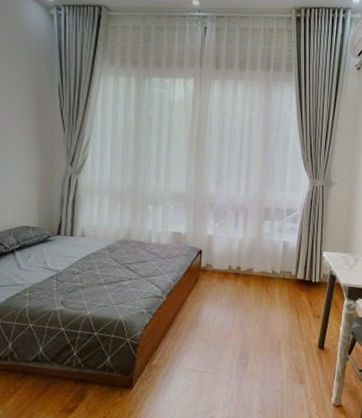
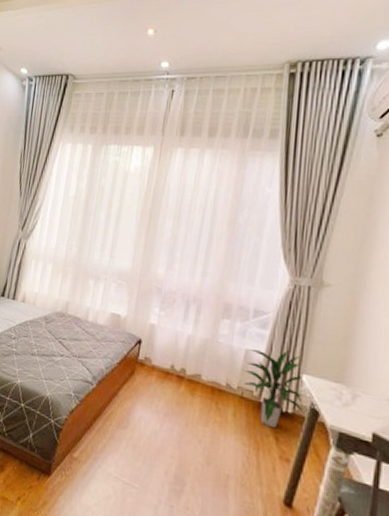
indoor plant: none [284,236,325,296] -> present [244,349,303,429]

